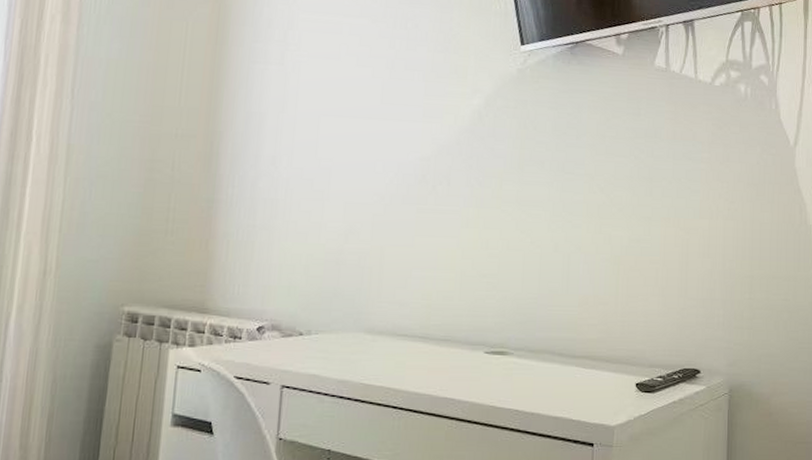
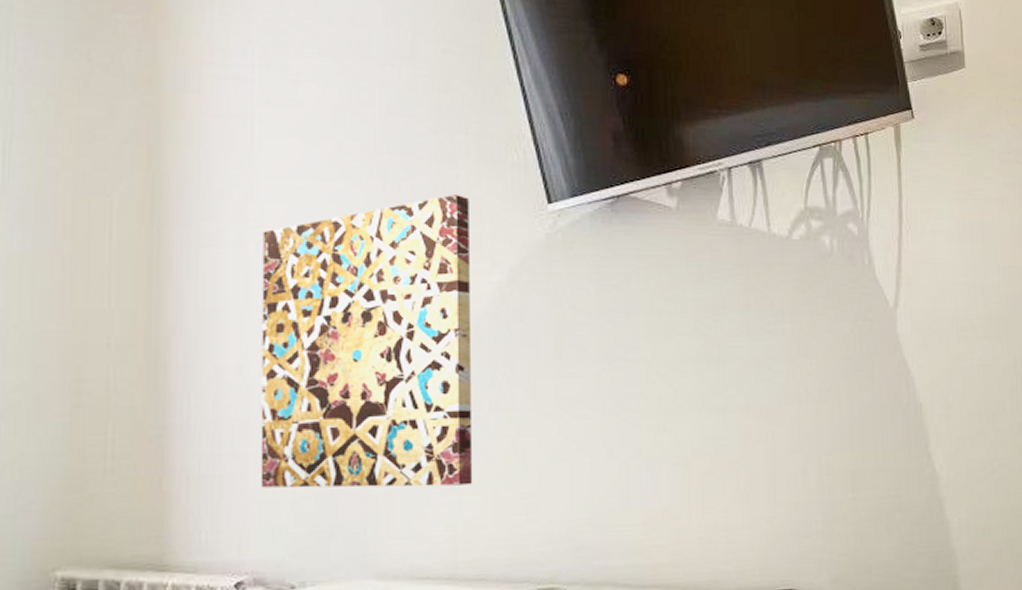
wall art: none [282,33,459,264] -> present [260,195,473,488]

